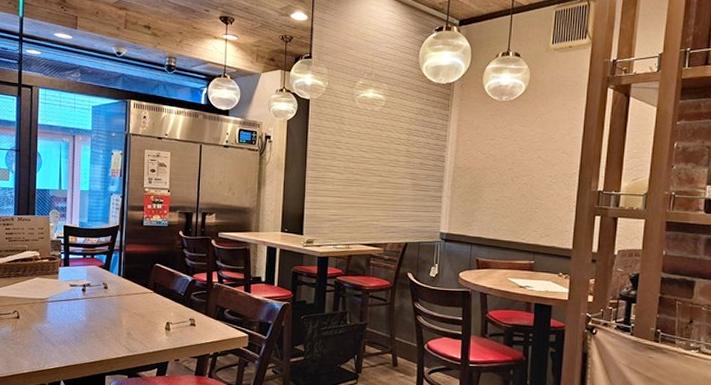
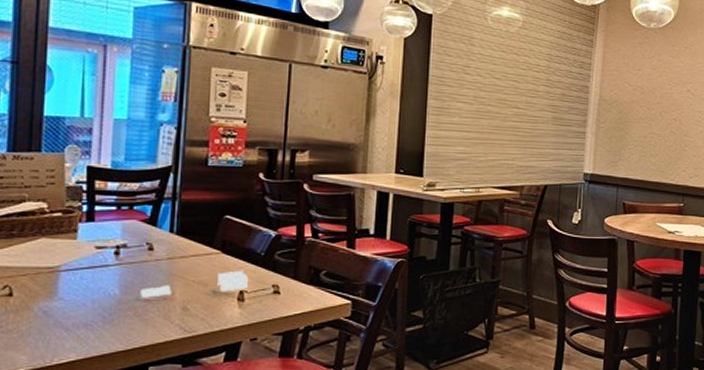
paper: none [99,306,172,324] -> present [140,270,248,298]

